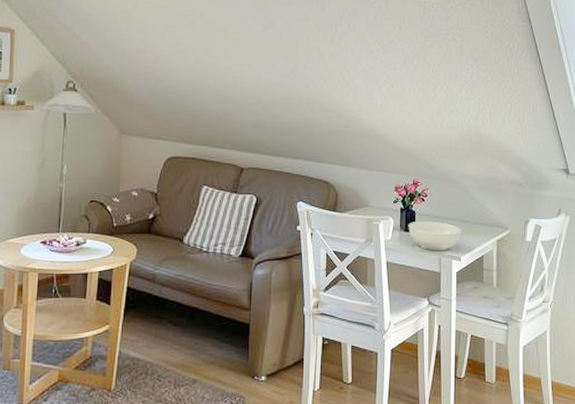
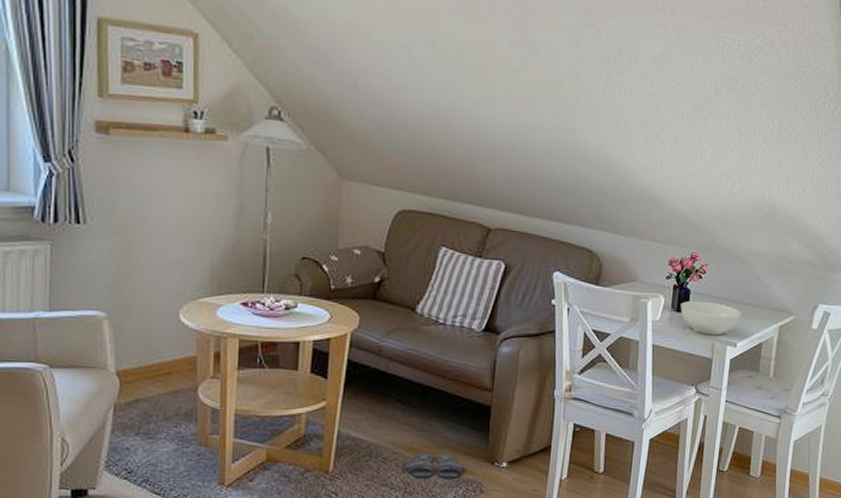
slippers: none [177,369,228,394] -> present [406,453,464,480]

